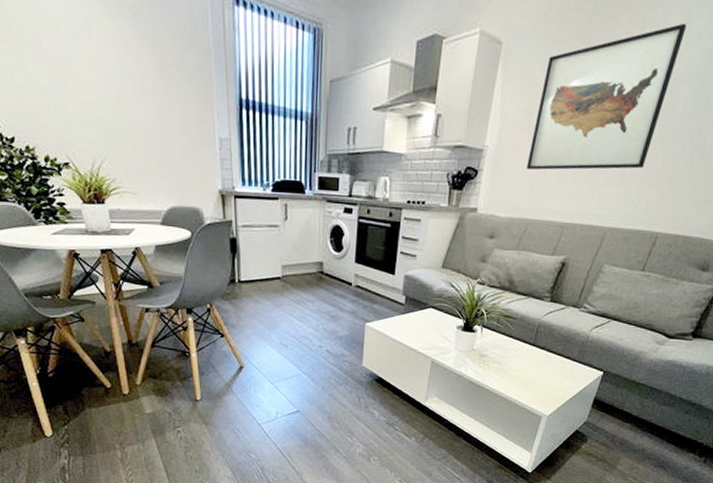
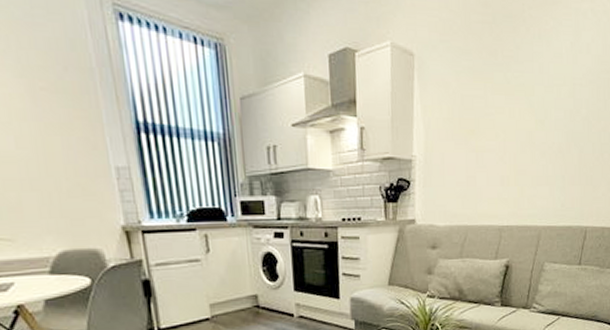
wall art: present [526,23,686,170] -> none [456,33,576,177]

